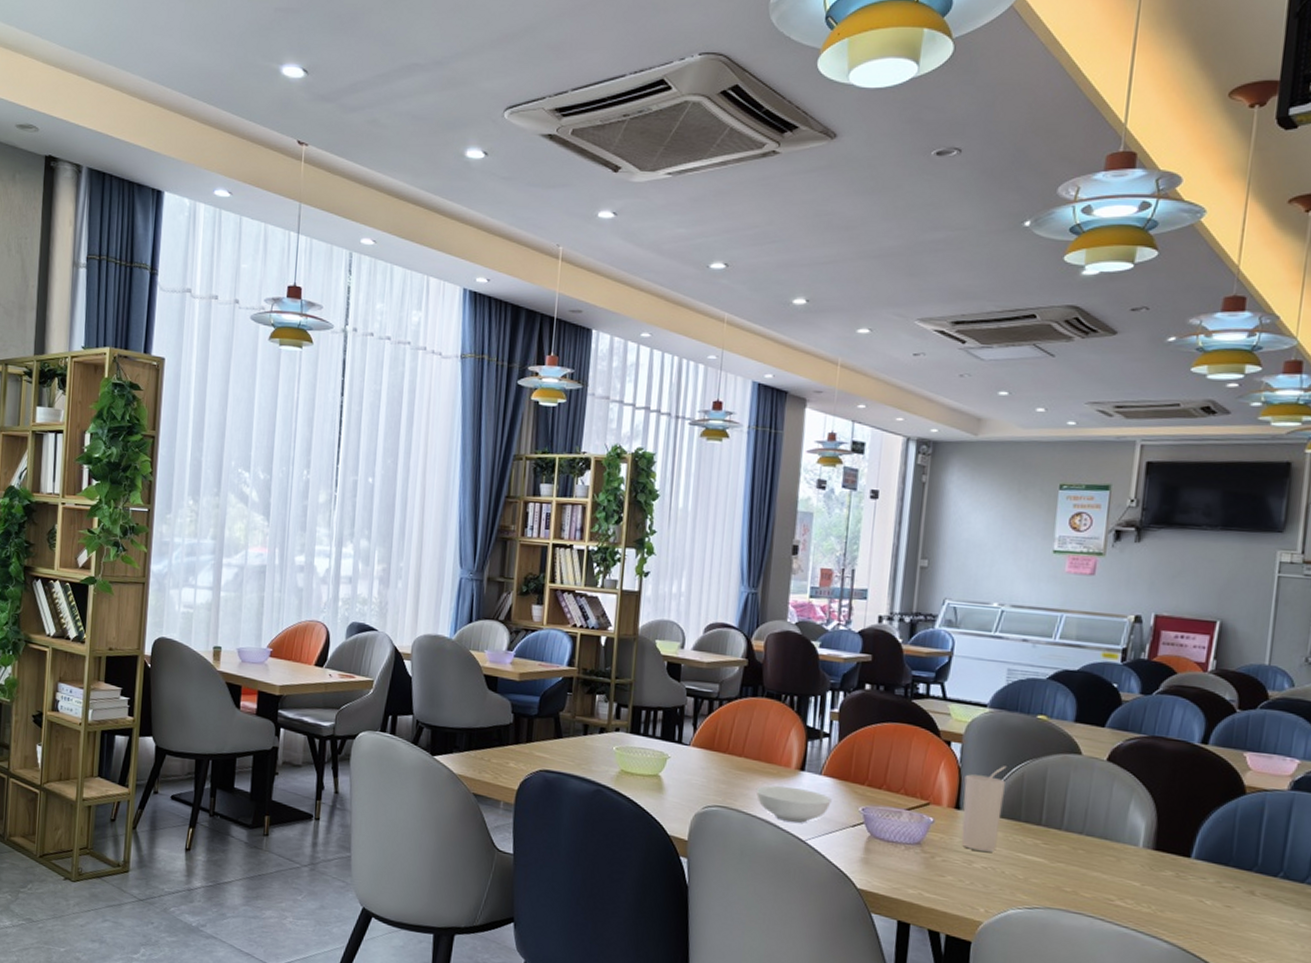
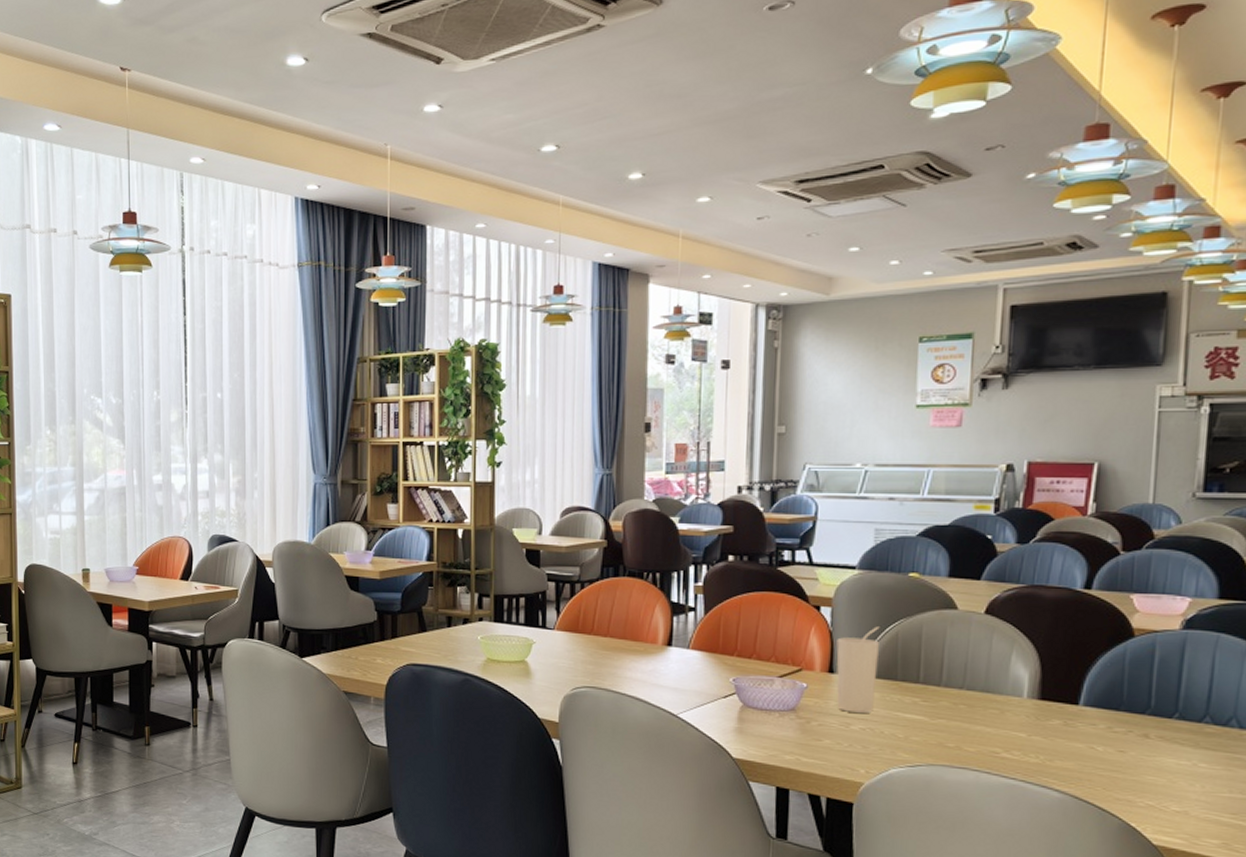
bowl: present [755,785,832,823] -> none [623,662,701,698]

